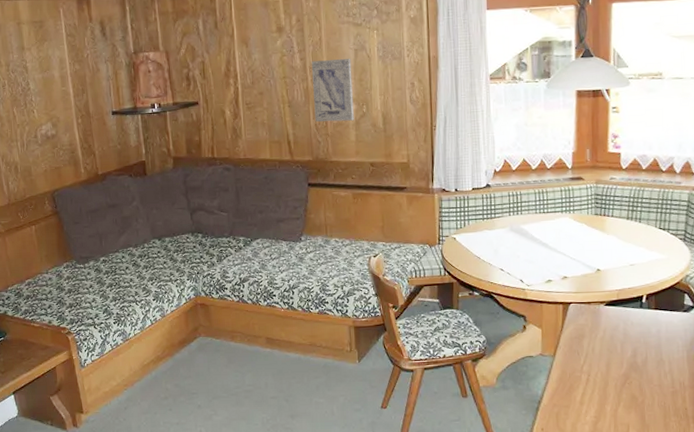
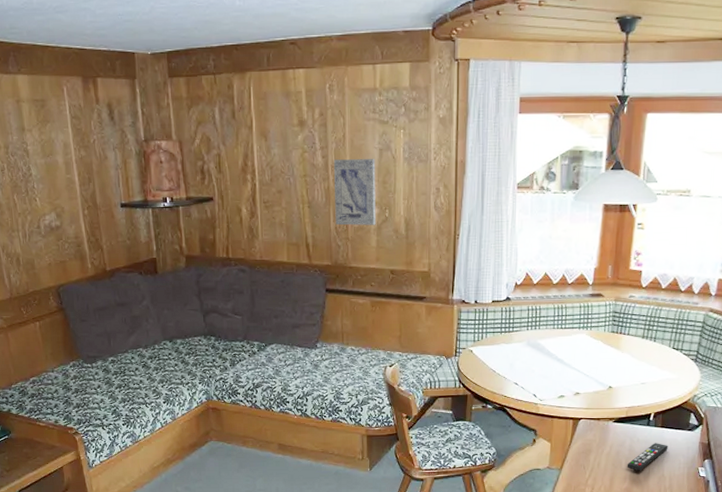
remote control: none [623,325,664,356] -> present [627,443,668,471]

